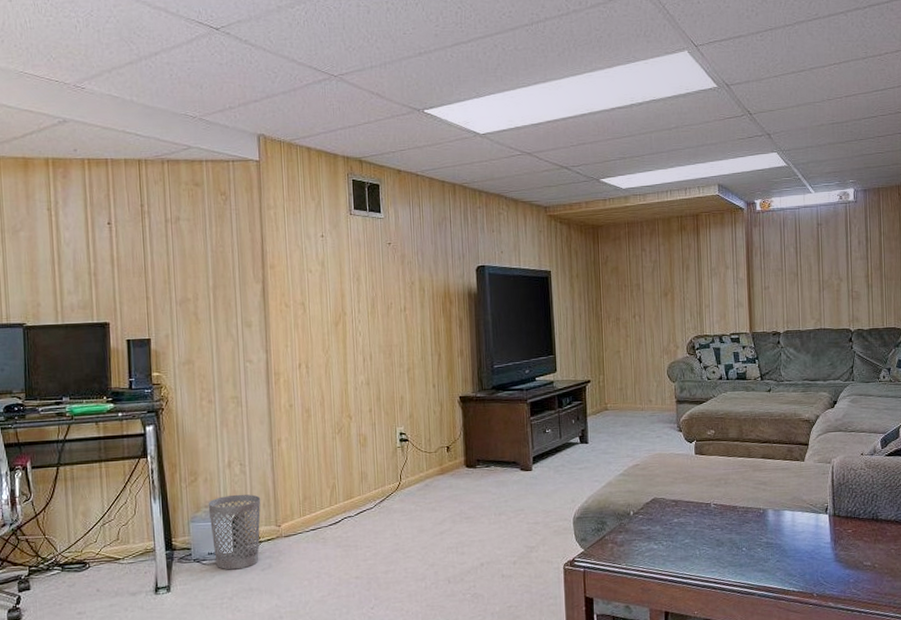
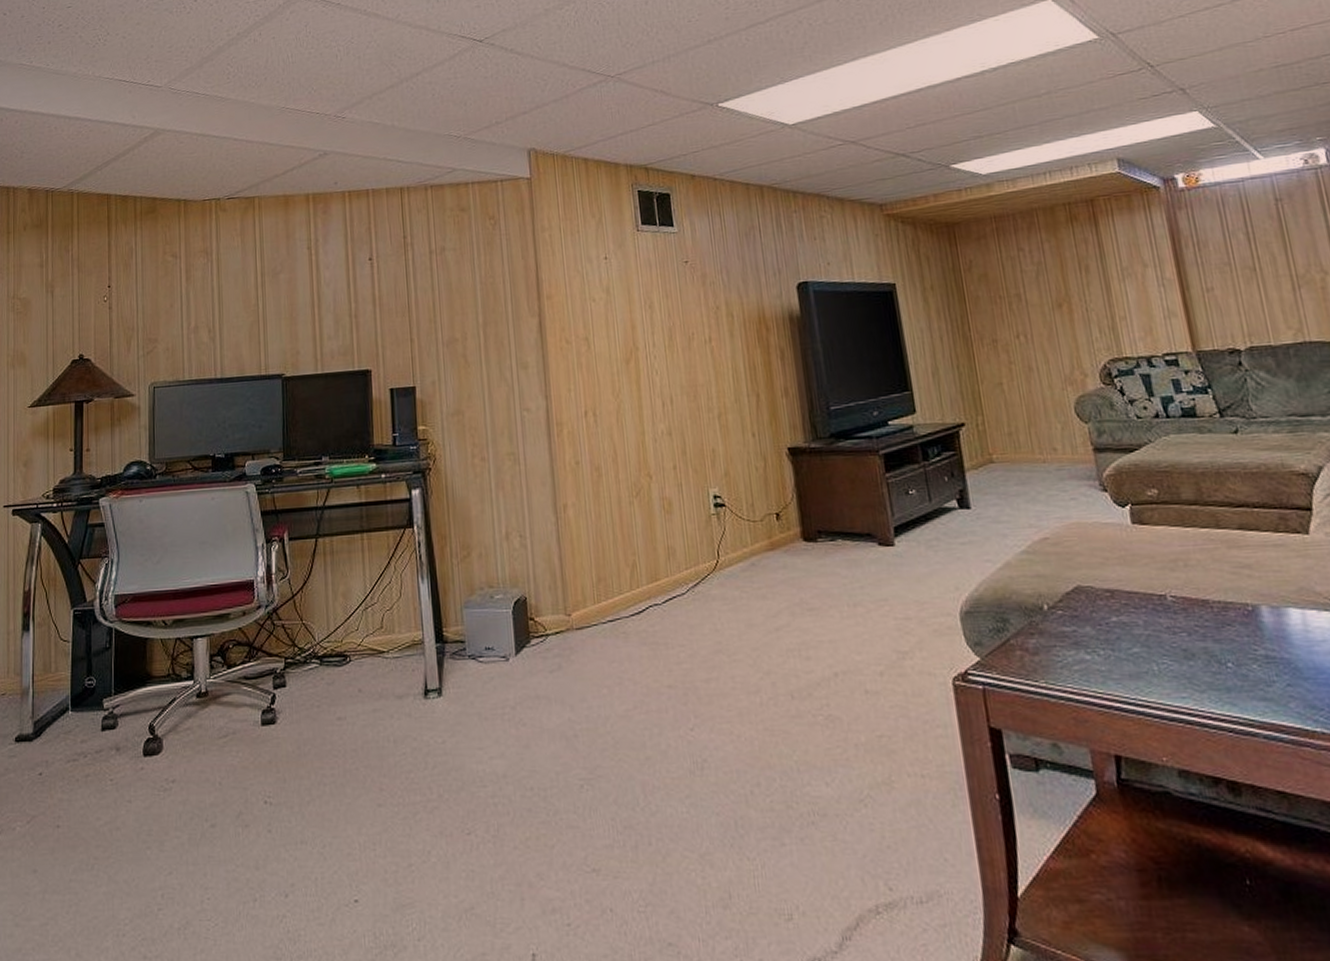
wastebasket: present [208,494,261,570] -> none [483,573,546,671]

